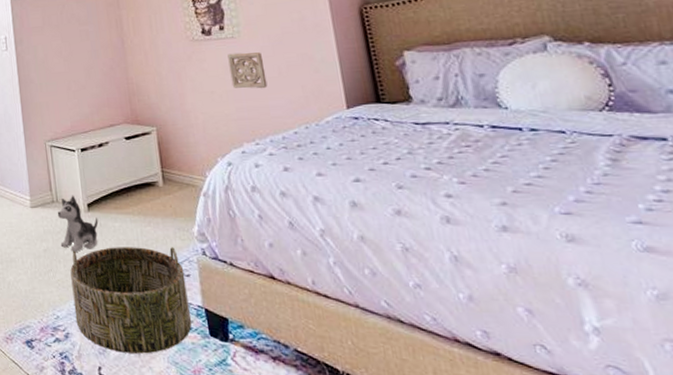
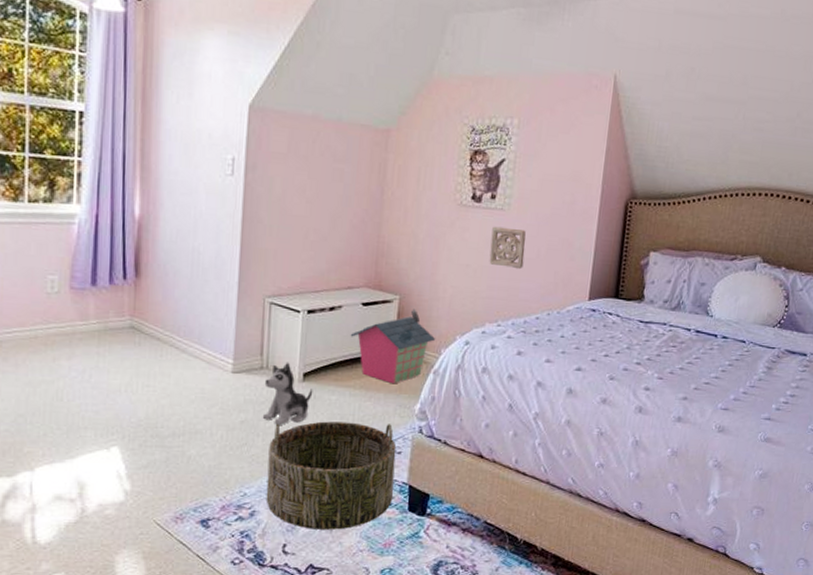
toy house: none [120,137,199,209] -> present [350,308,436,384]

